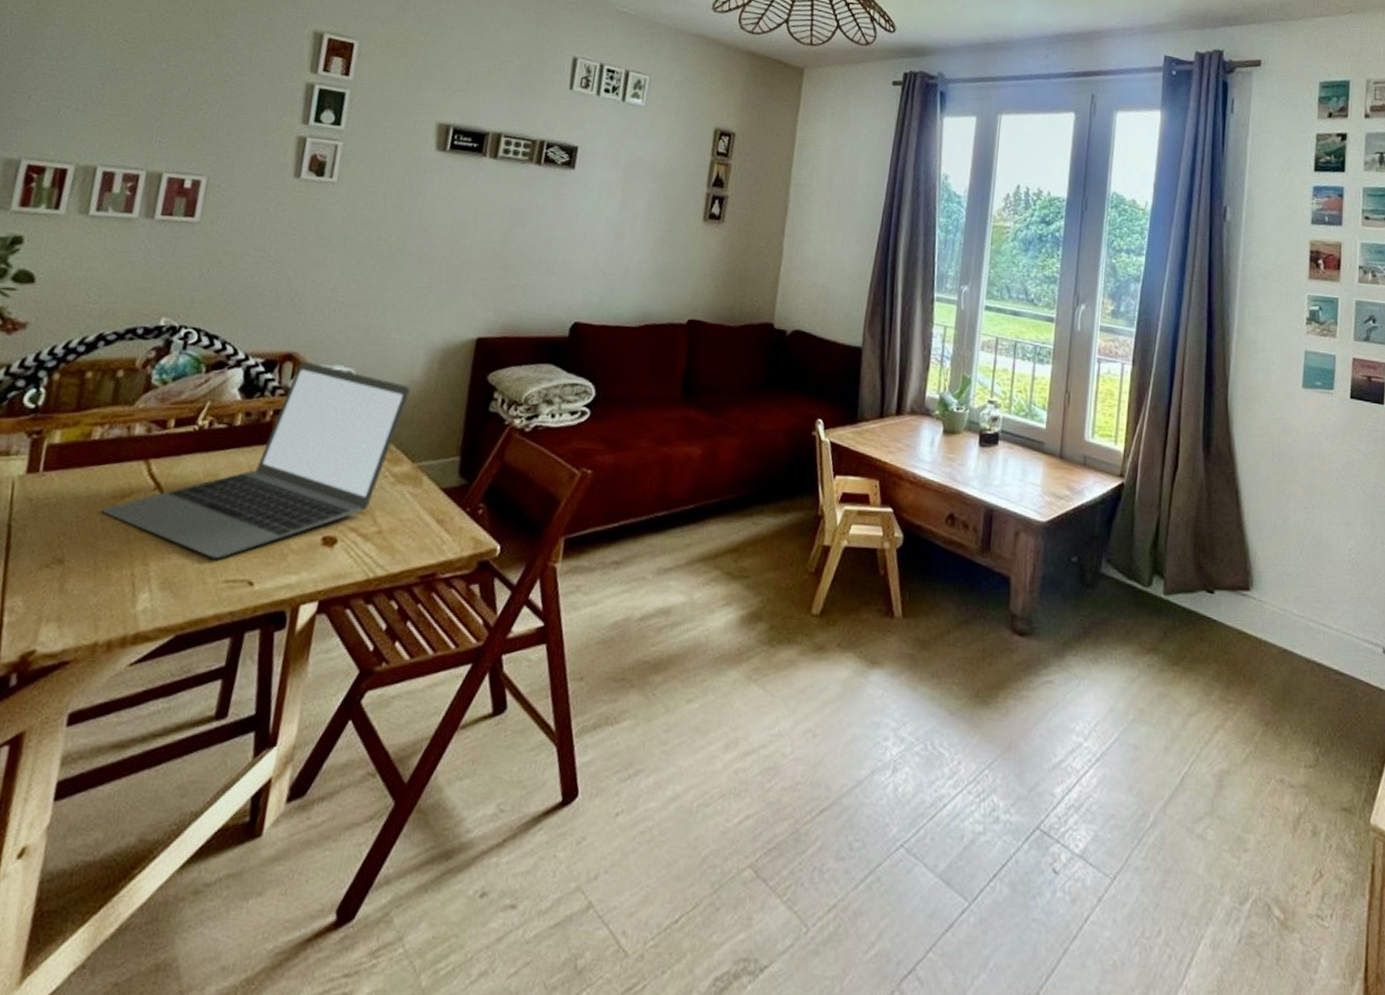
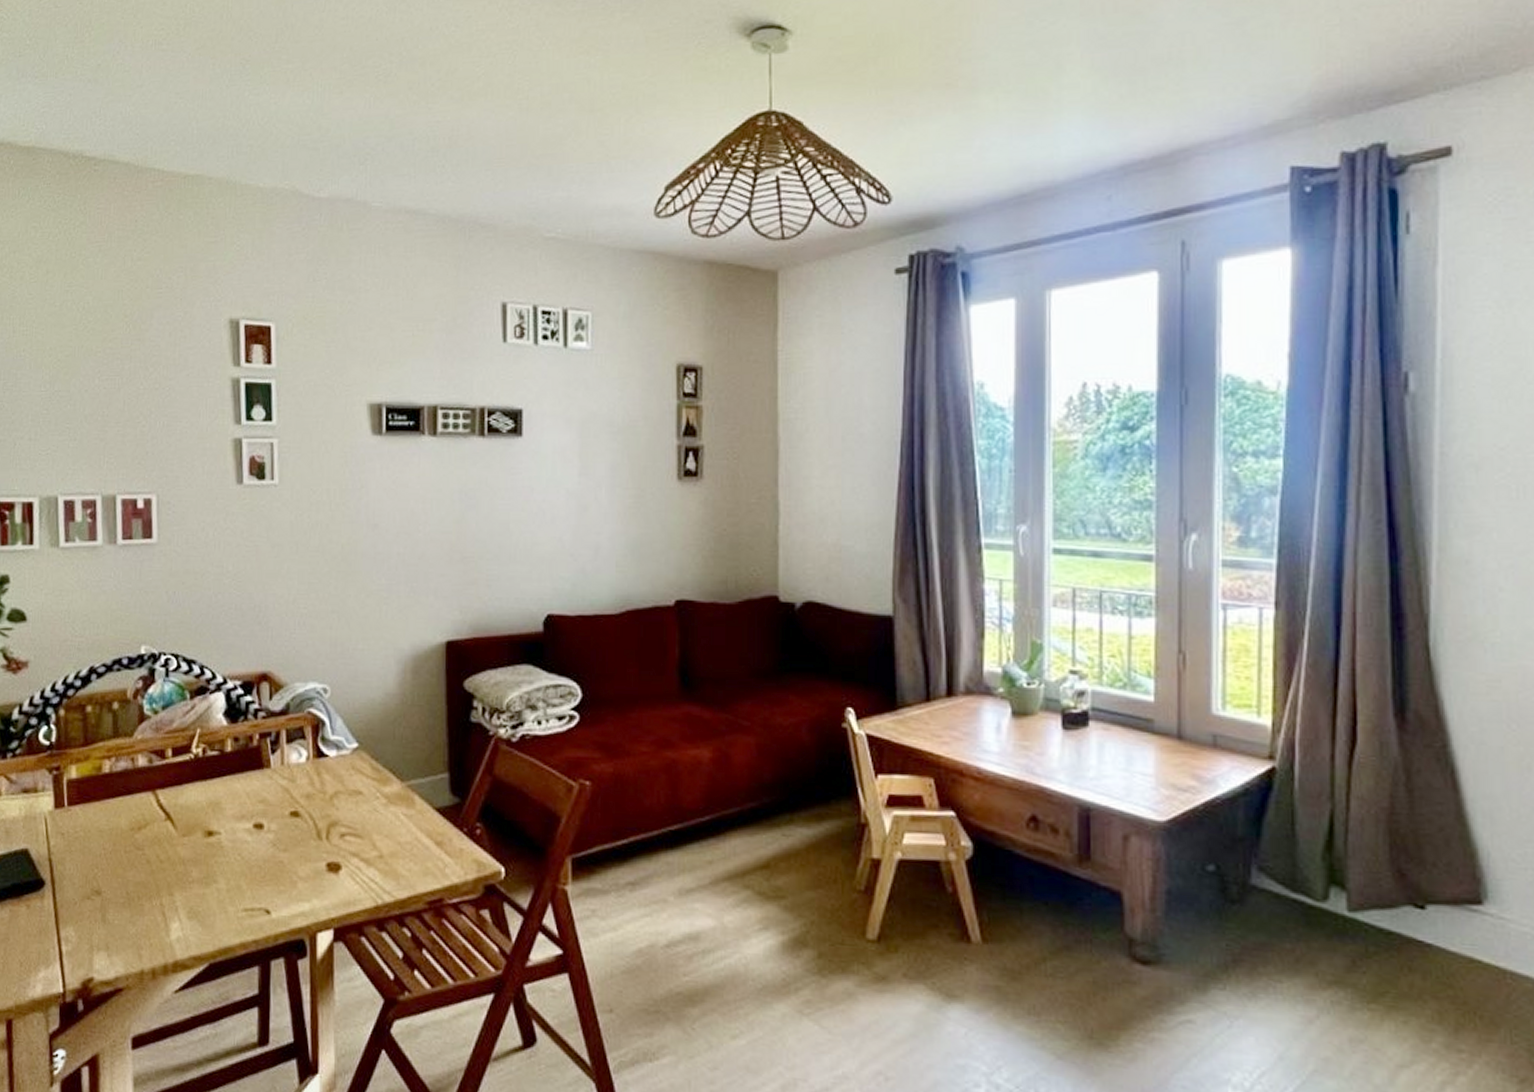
laptop: present [102,361,410,559] -> none [124,680,387,888]

